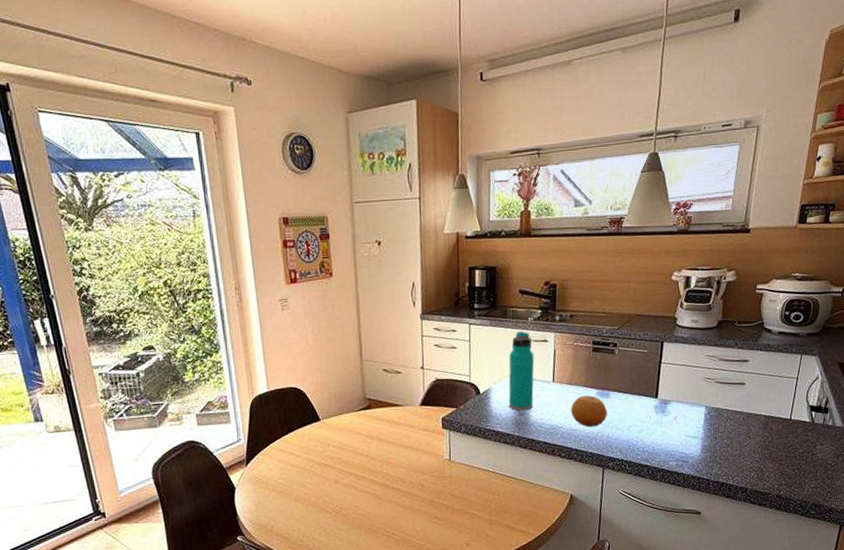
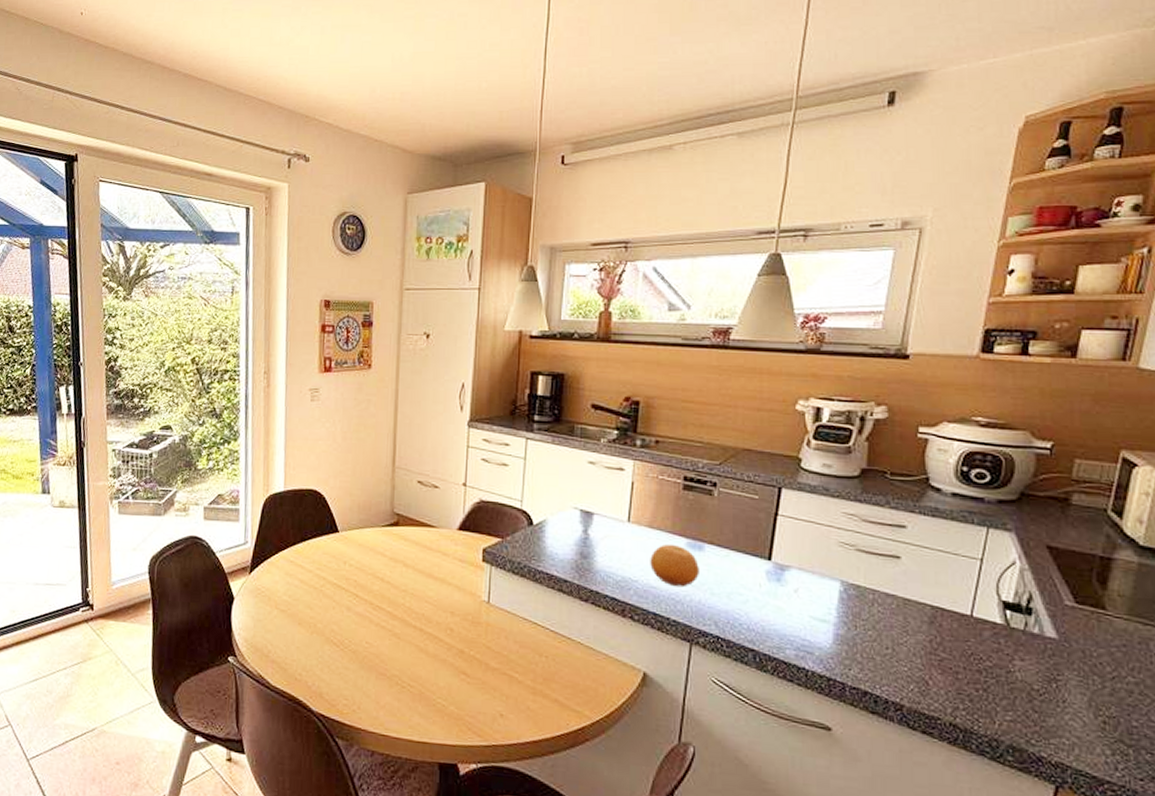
water bottle: present [508,331,534,411] -> none [568,454,606,554]

